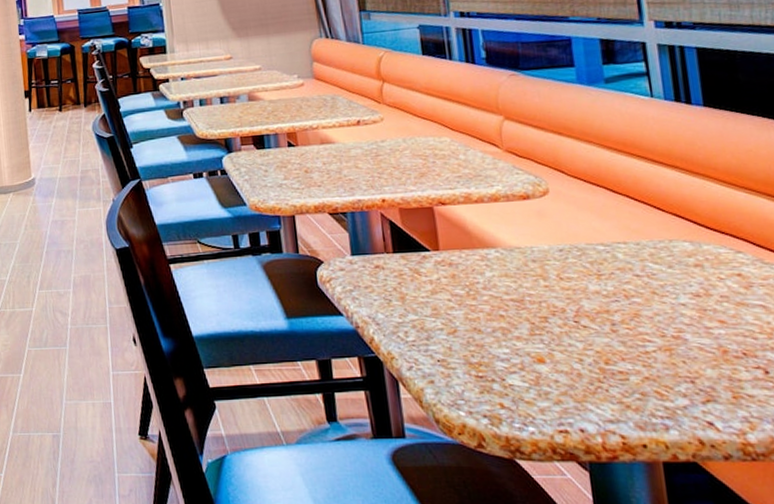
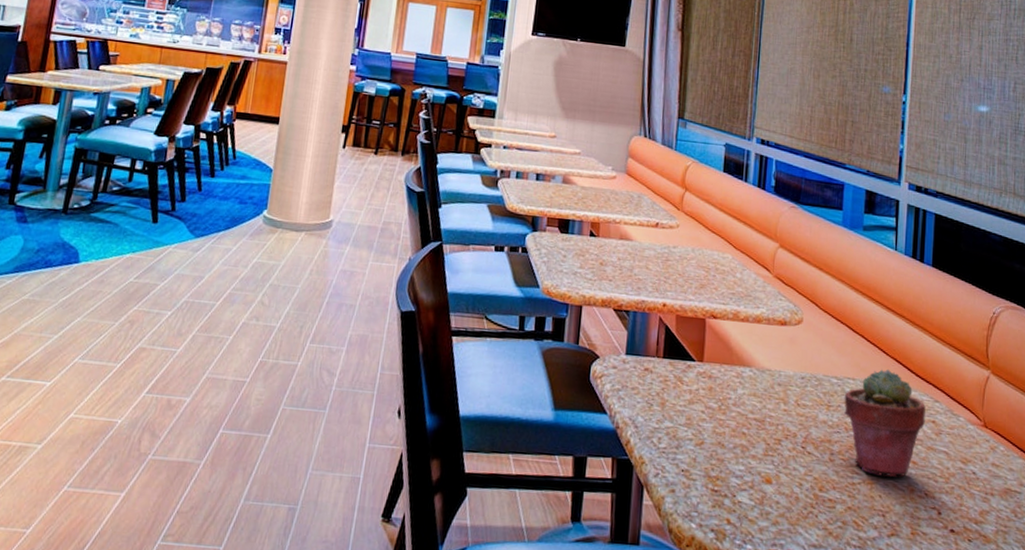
potted succulent: none [616,225,728,340] -> present [844,368,926,477]

